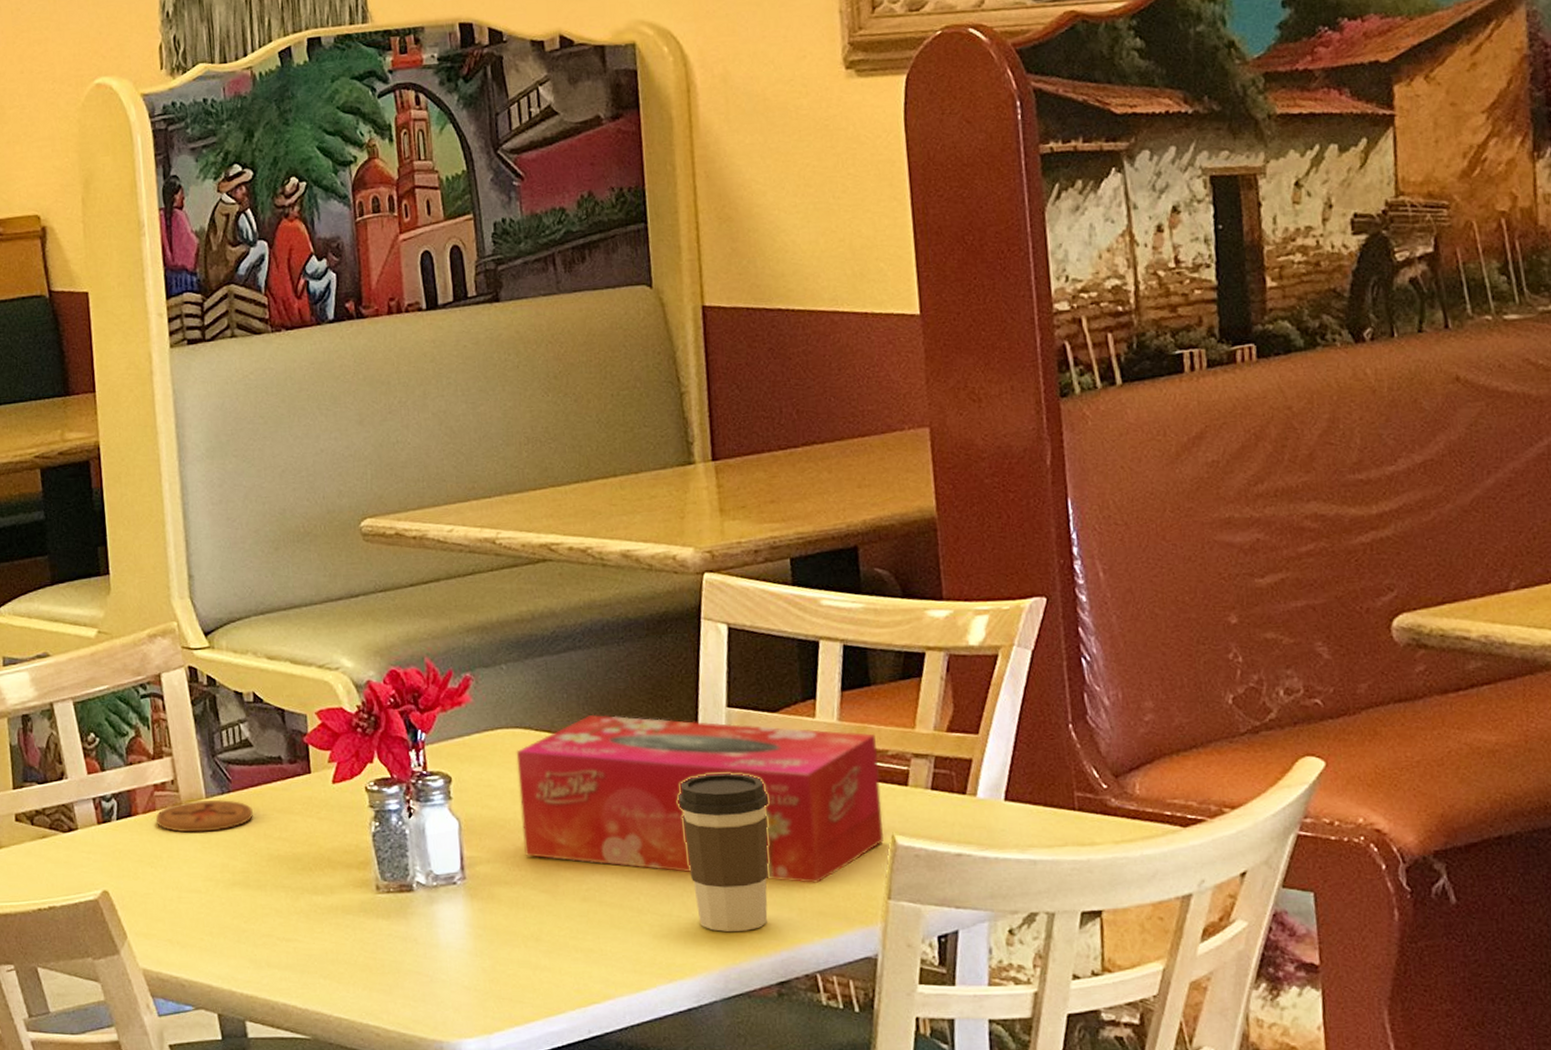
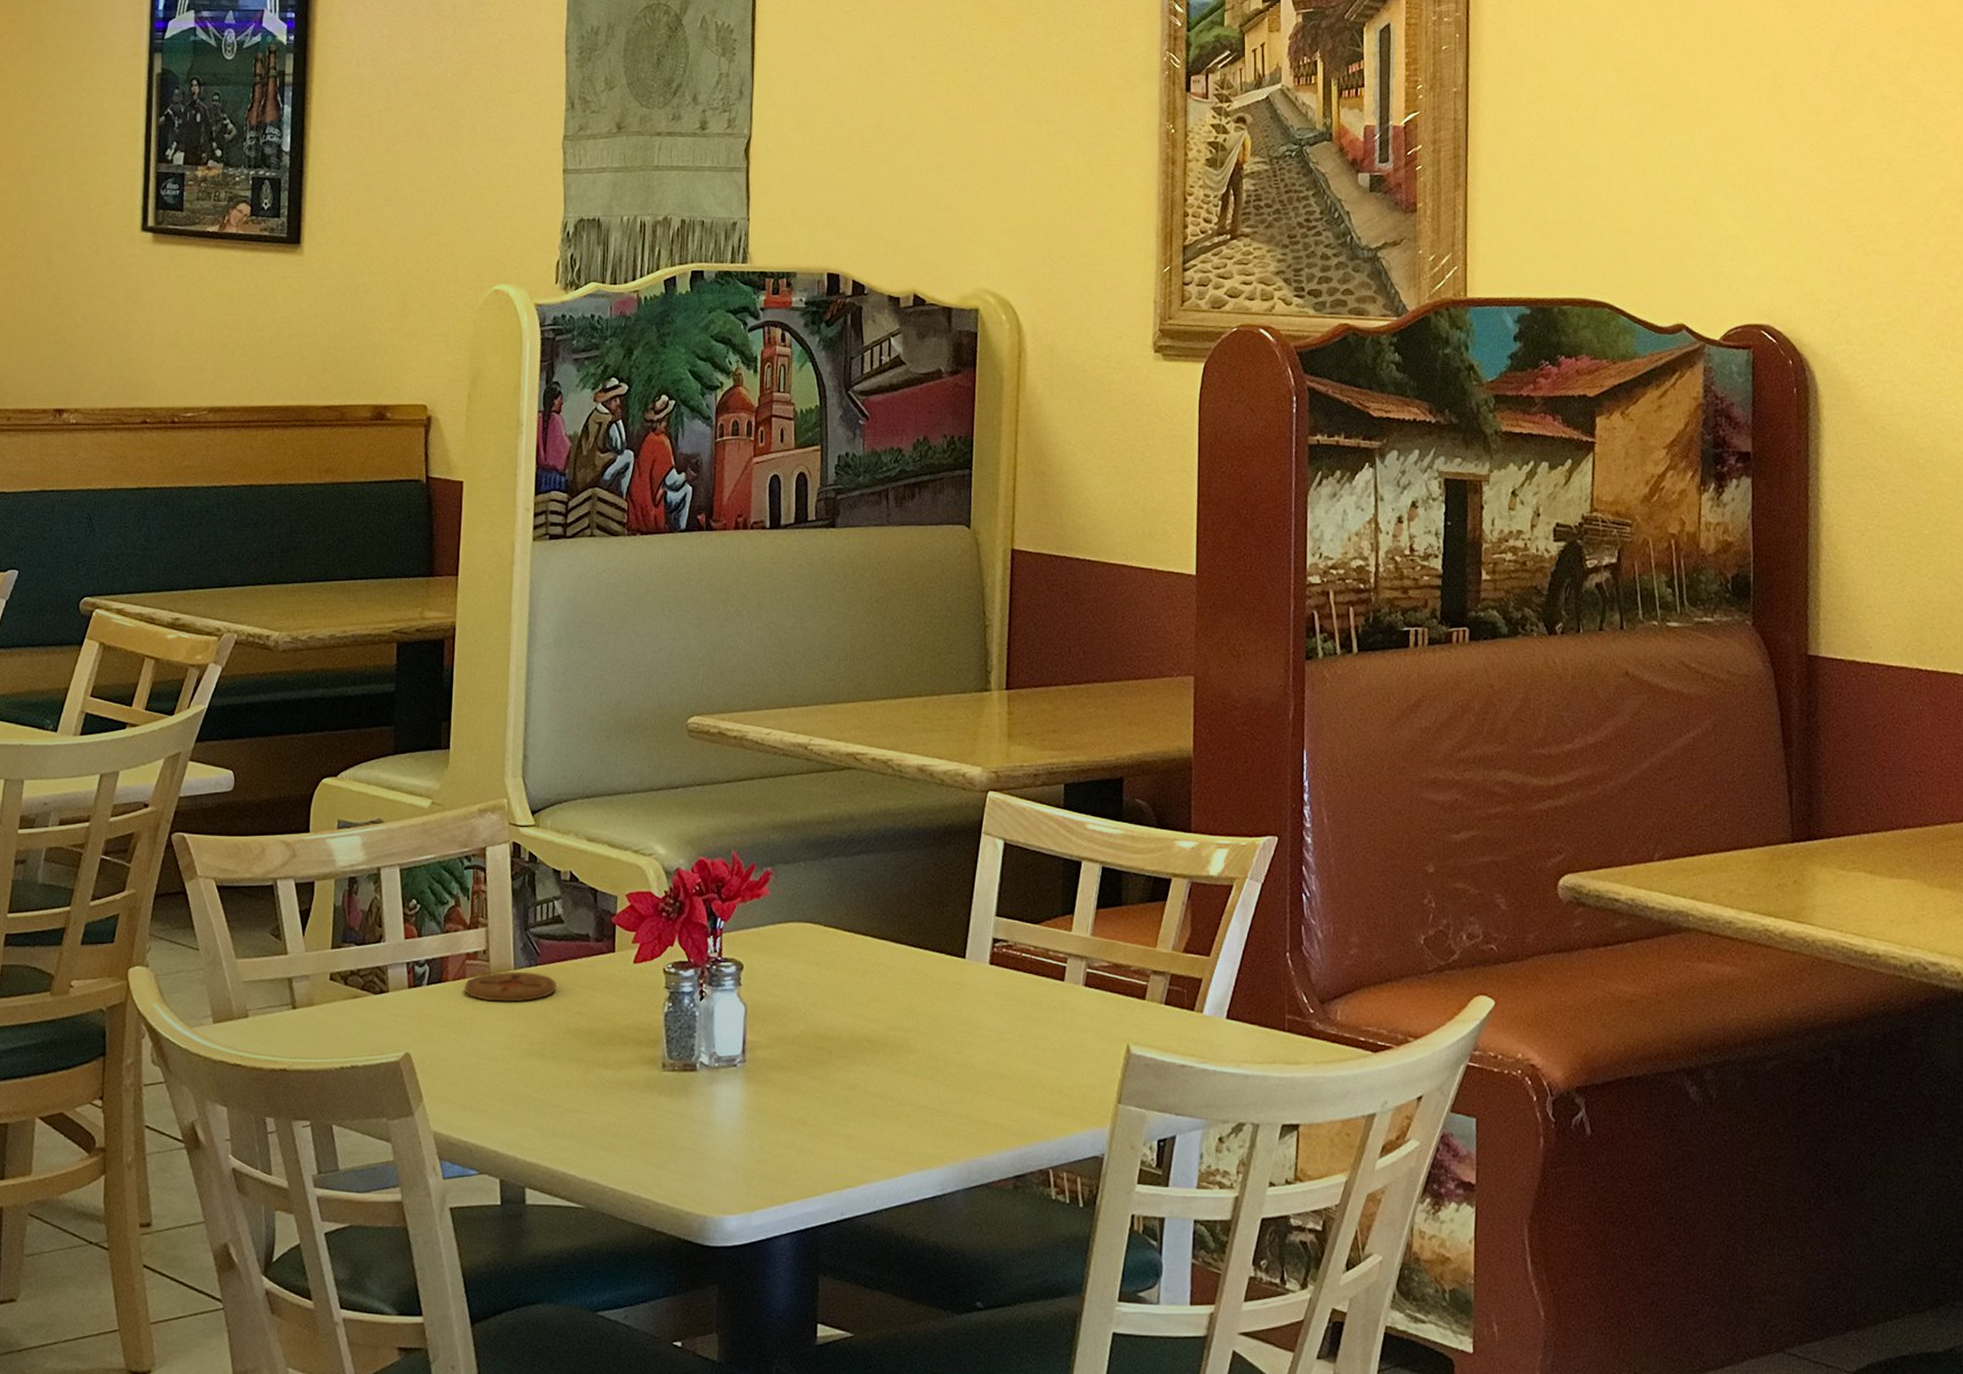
tissue box: present [516,714,884,884] -> none [802,914,1122,1086]
coffee cup: present [677,773,770,932] -> none [944,977,1024,1126]

